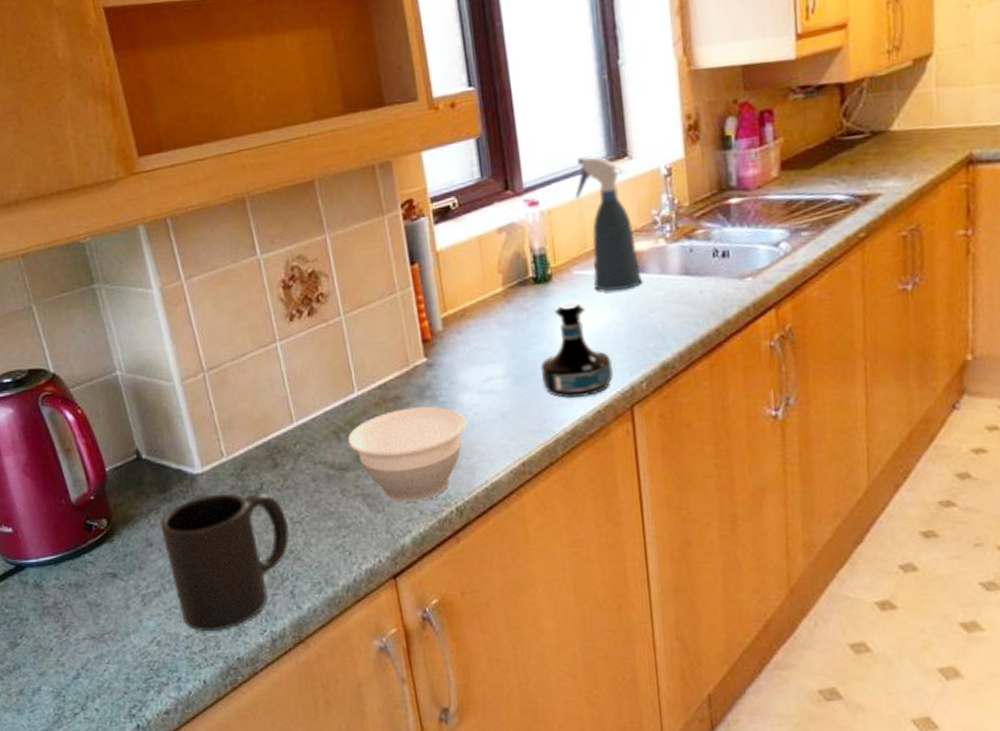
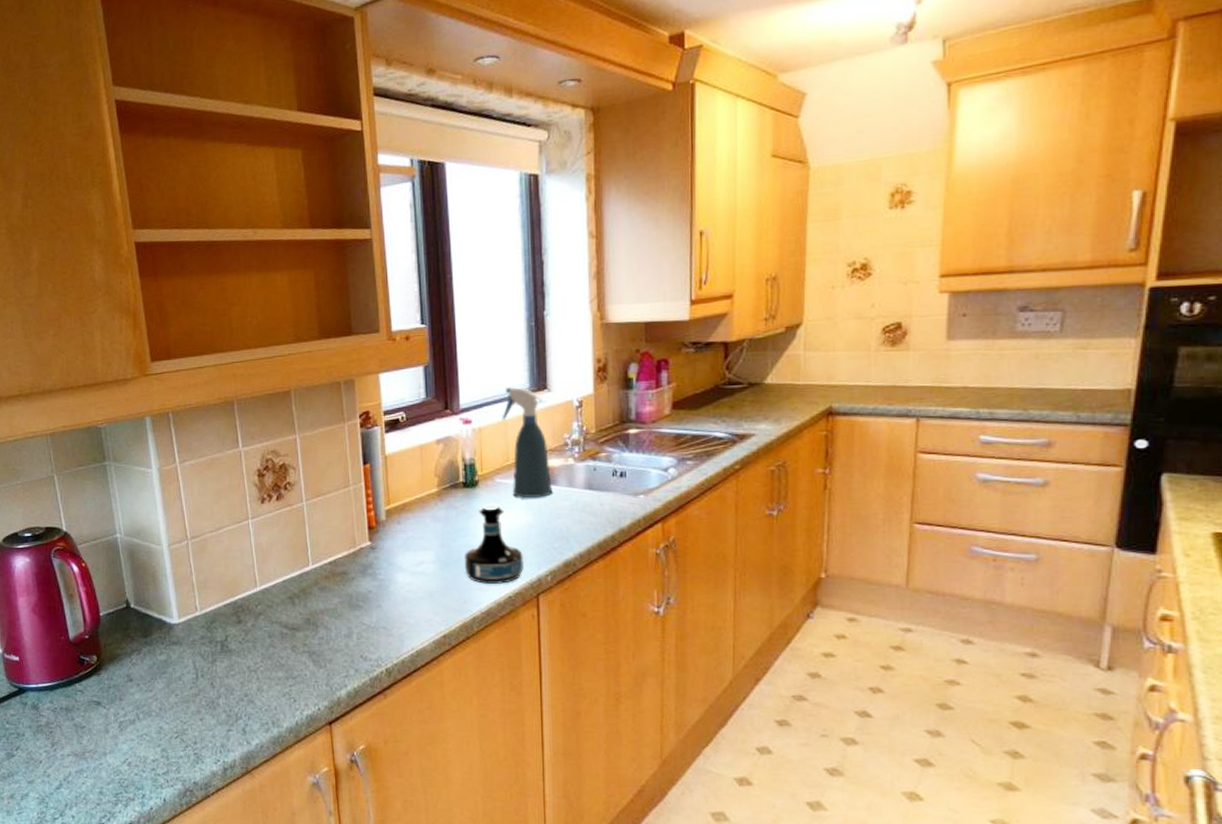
mug: present [160,493,290,632] -> none [140,642,246,758]
bowl: present [347,406,467,502] -> none [300,582,400,661]

